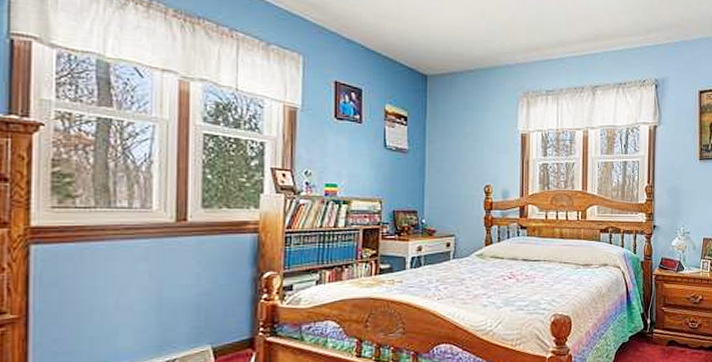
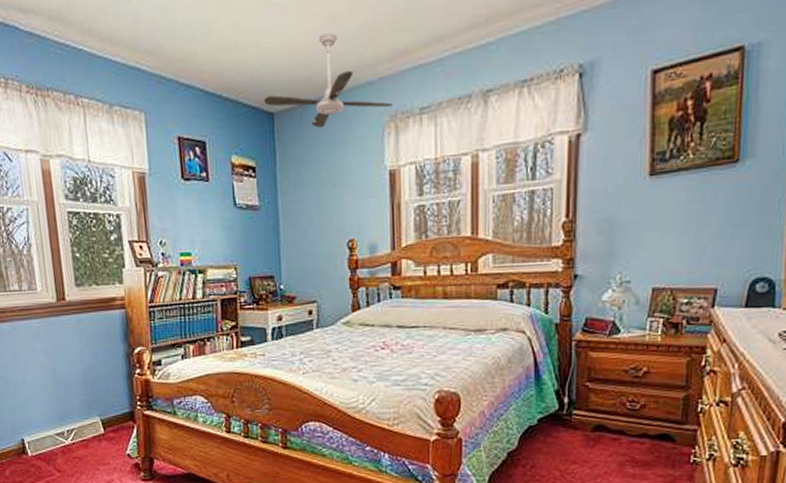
ceiling fan: none [419,21,526,94] -> present [263,31,392,129]

